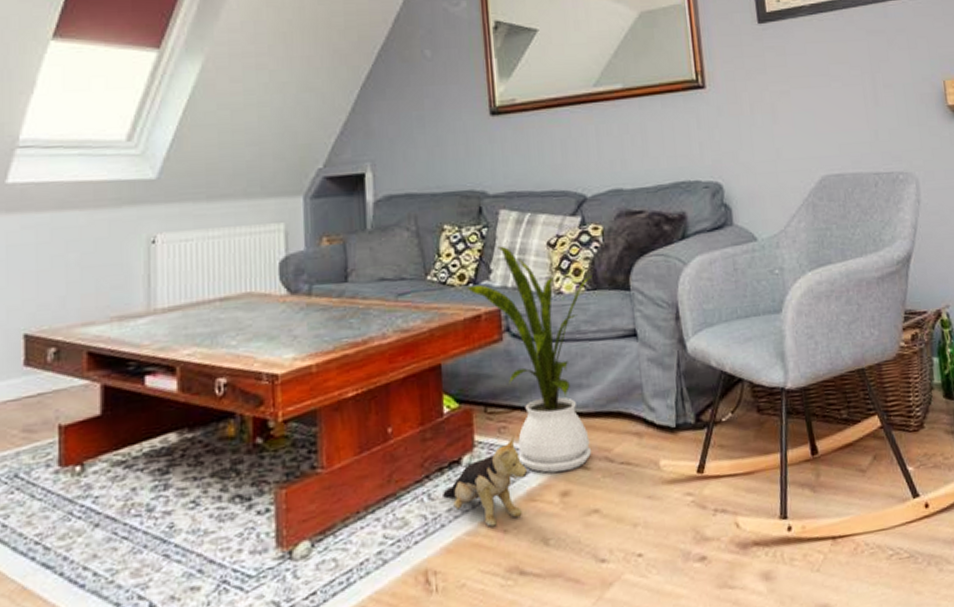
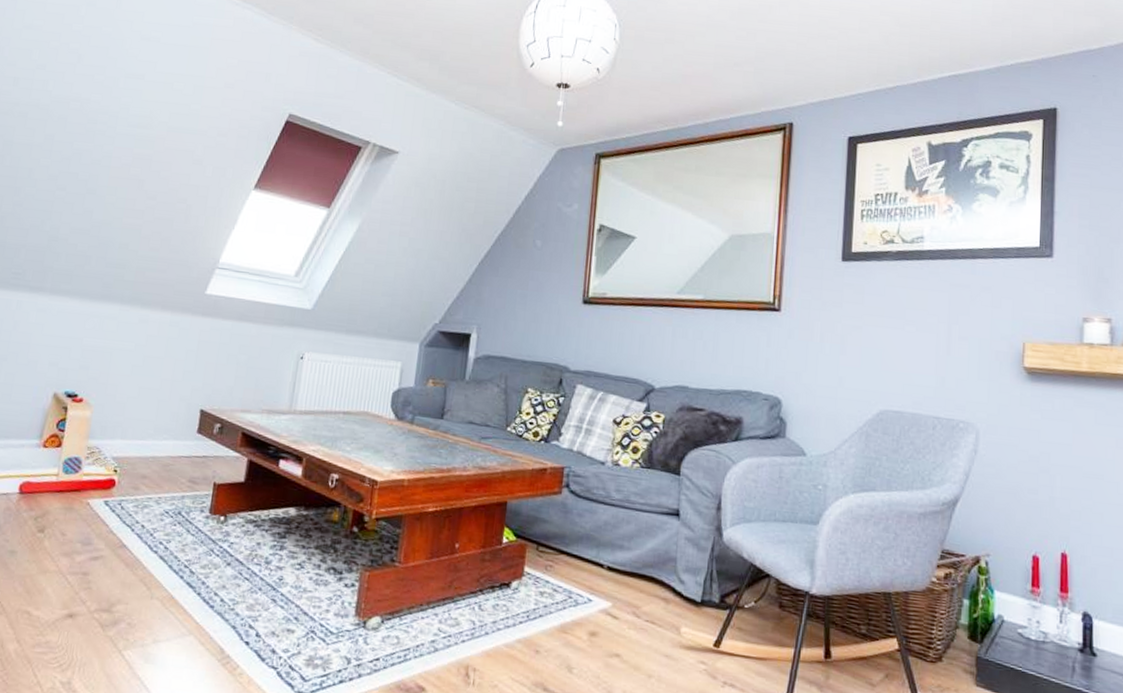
plush toy: present [443,434,528,527] -> none [491,573,565,645]
house plant: present [466,246,592,473] -> none [538,414,648,616]

